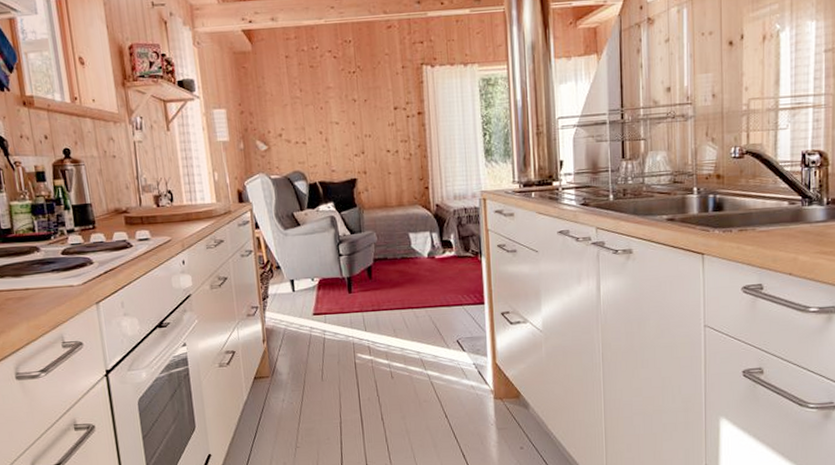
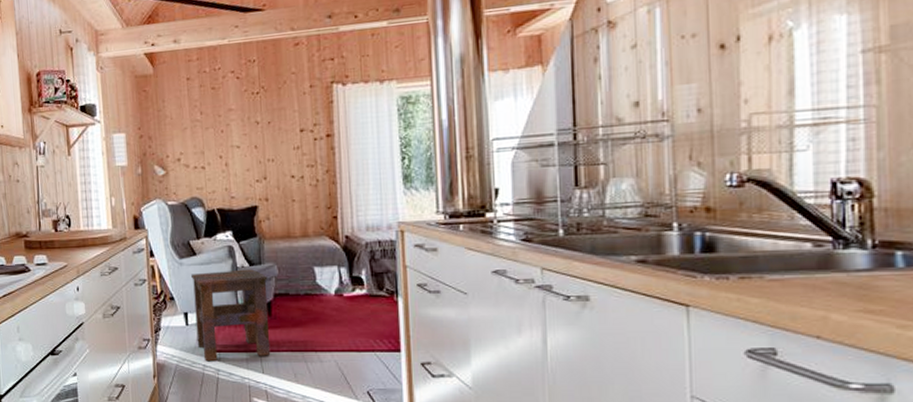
side table: none [296,237,372,324] -> present [191,269,271,362]

